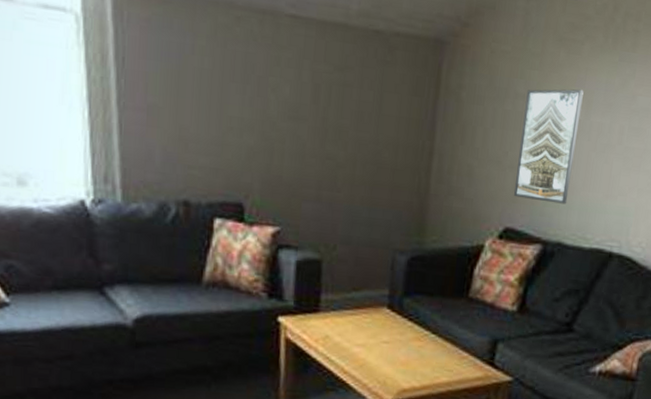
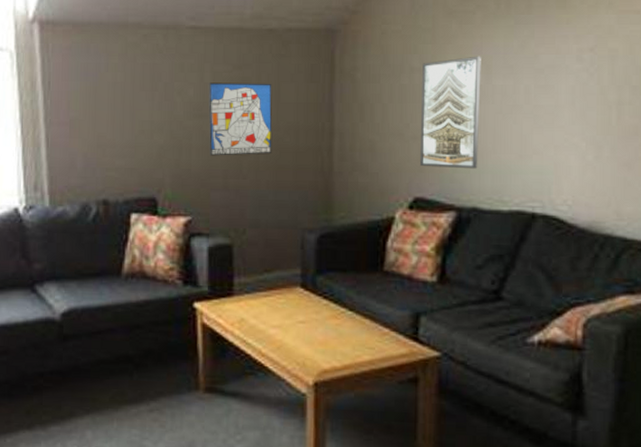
wall art: none [303,82,374,169] -> present [208,82,272,156]

